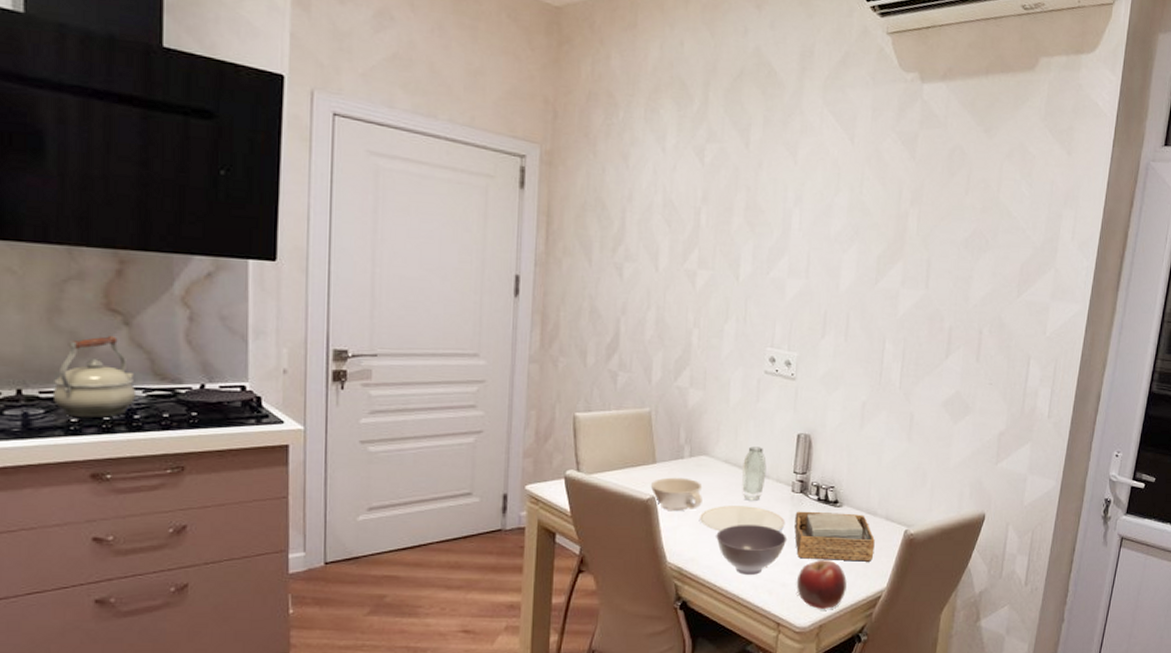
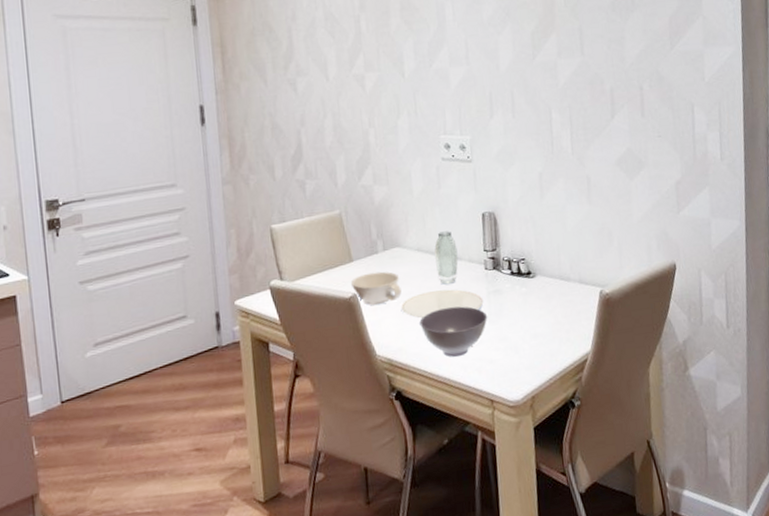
napkin holder: present [793,511,875,562] -> none [492,281,574,334]
fruit: present [796,559,847,609] -> none [503,330,553,381]

